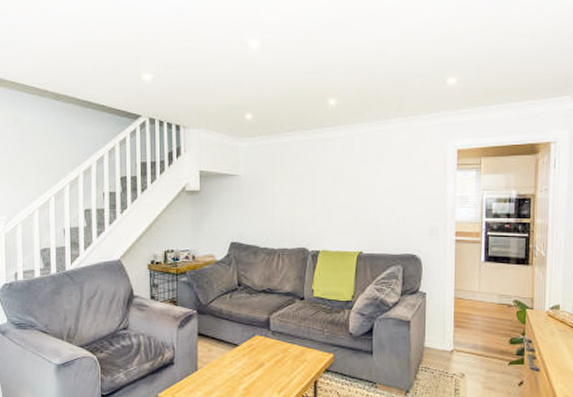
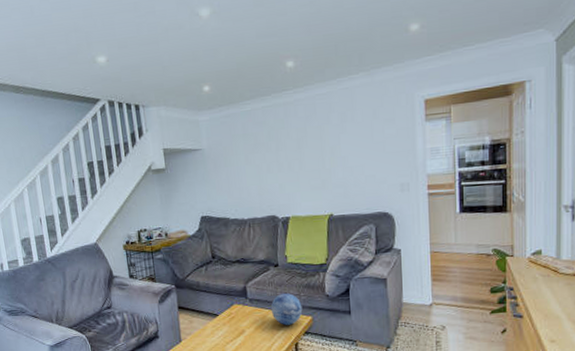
decorative orb: none [293,328,325,361] -> present [270,293,303,325]

